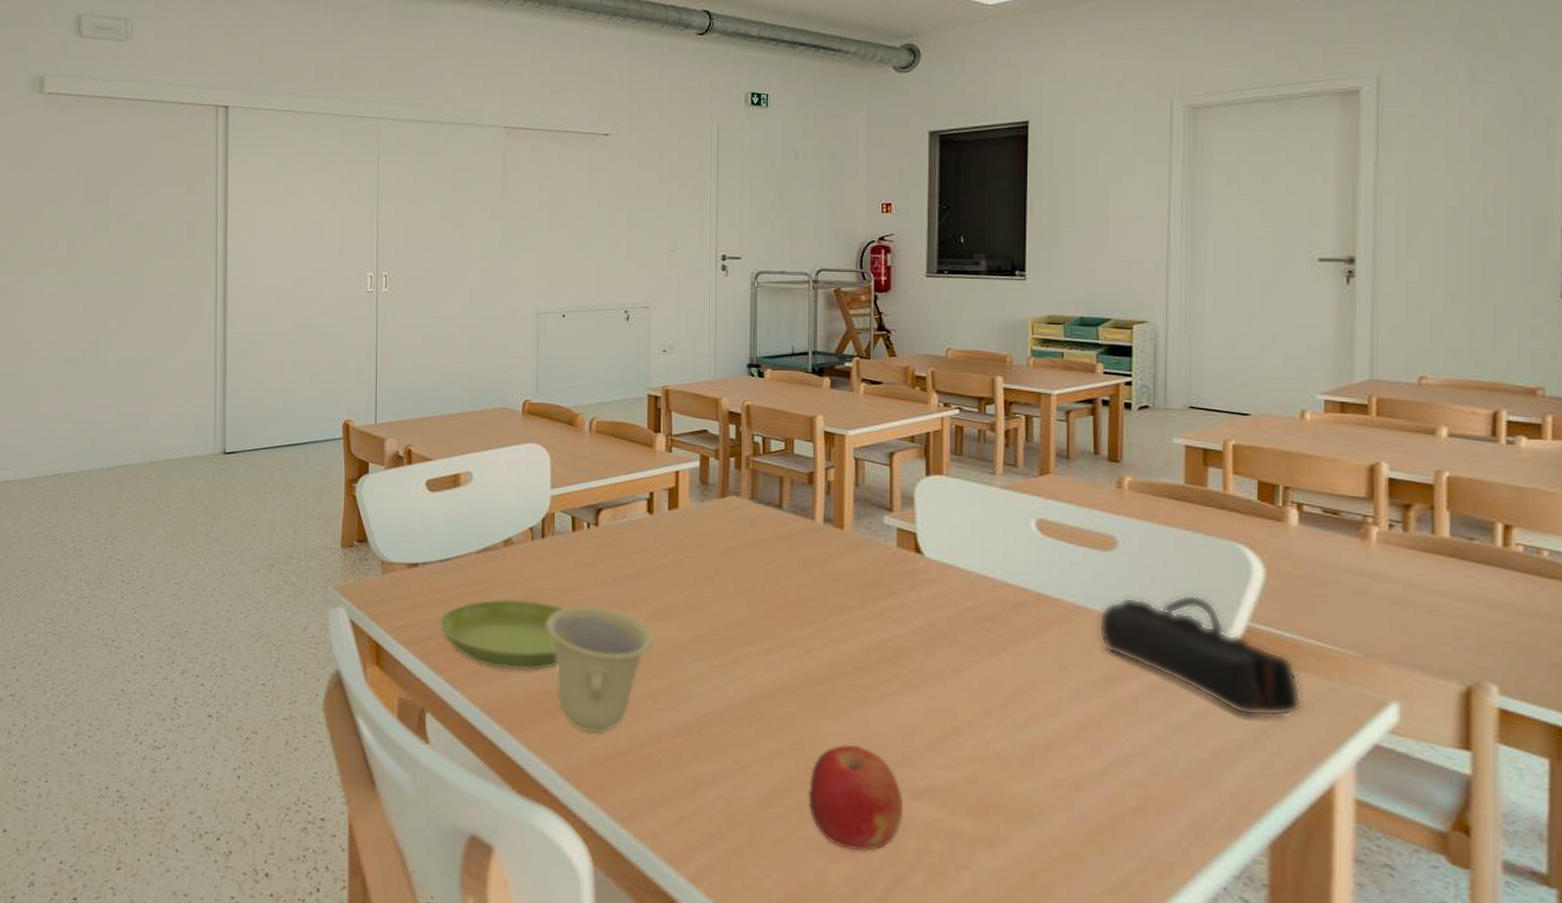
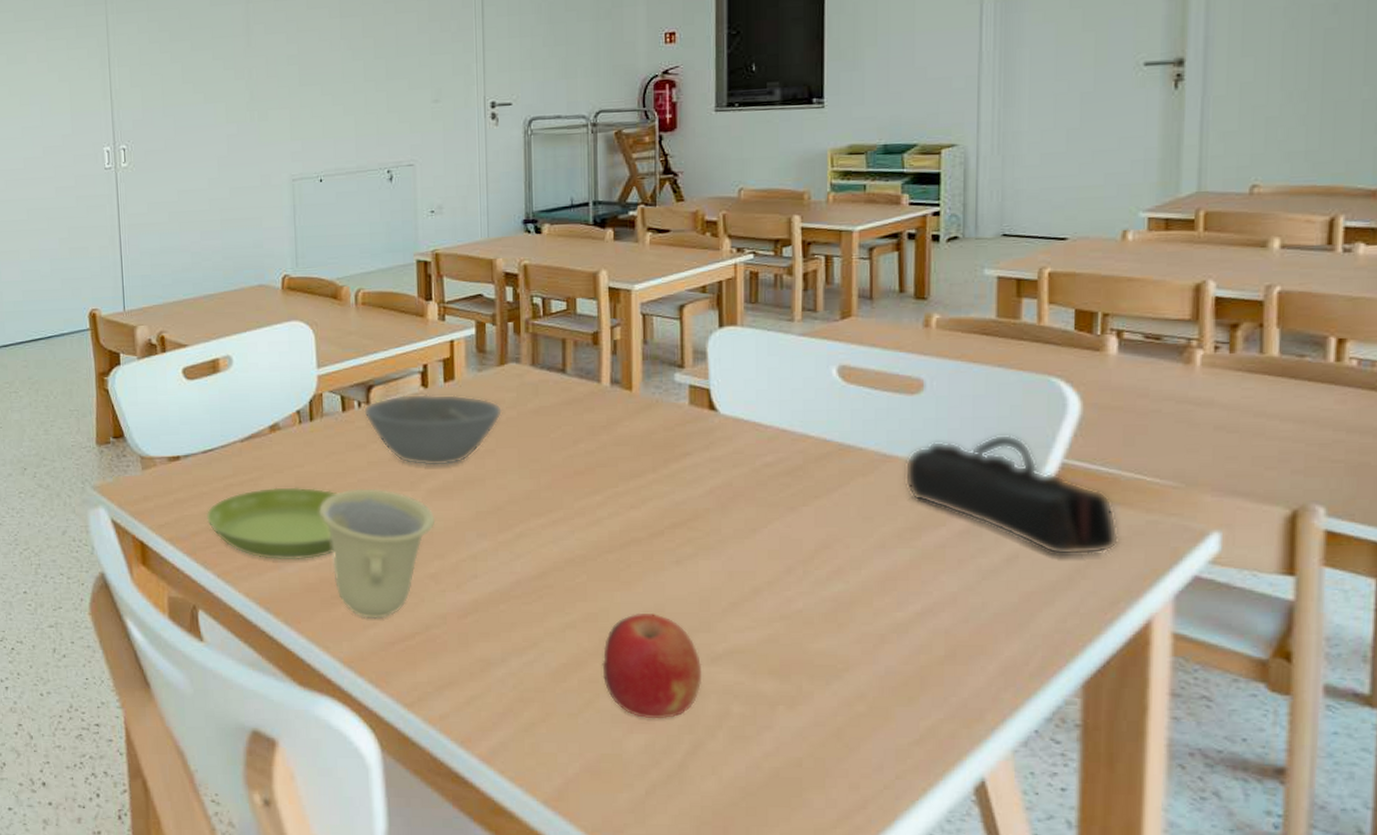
bowl: none [592,519,722,590] -> present [364,393,503,467]

